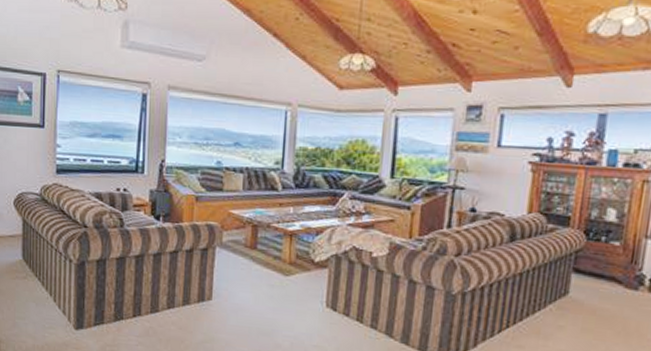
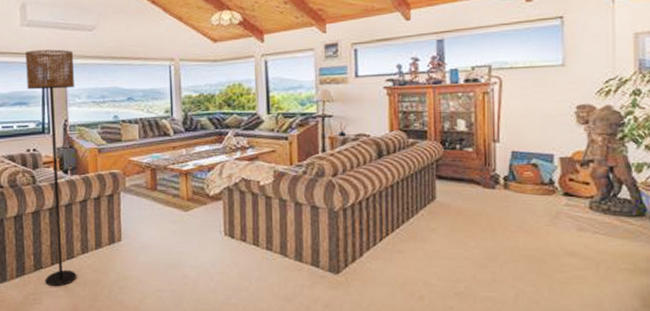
floor lamp: none [123,77,179,341] -> present [25,49,76,287]

